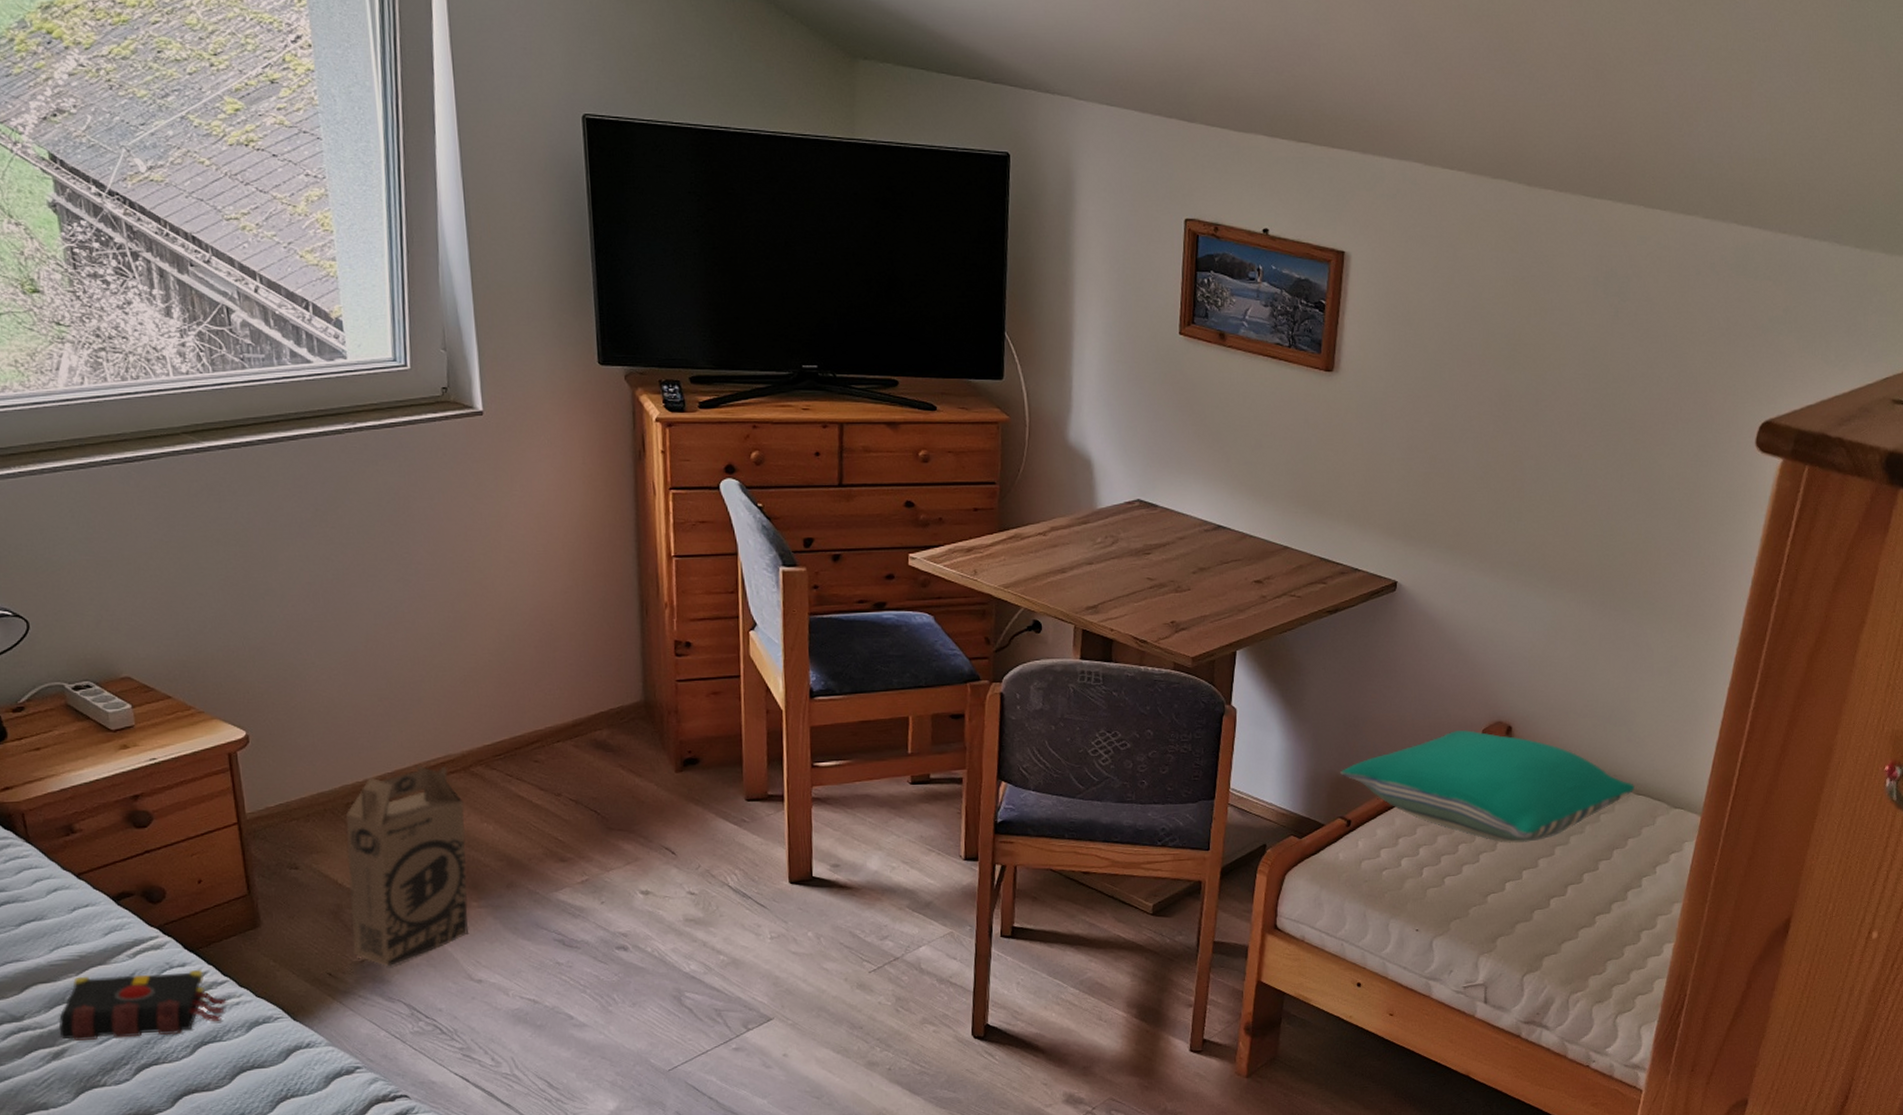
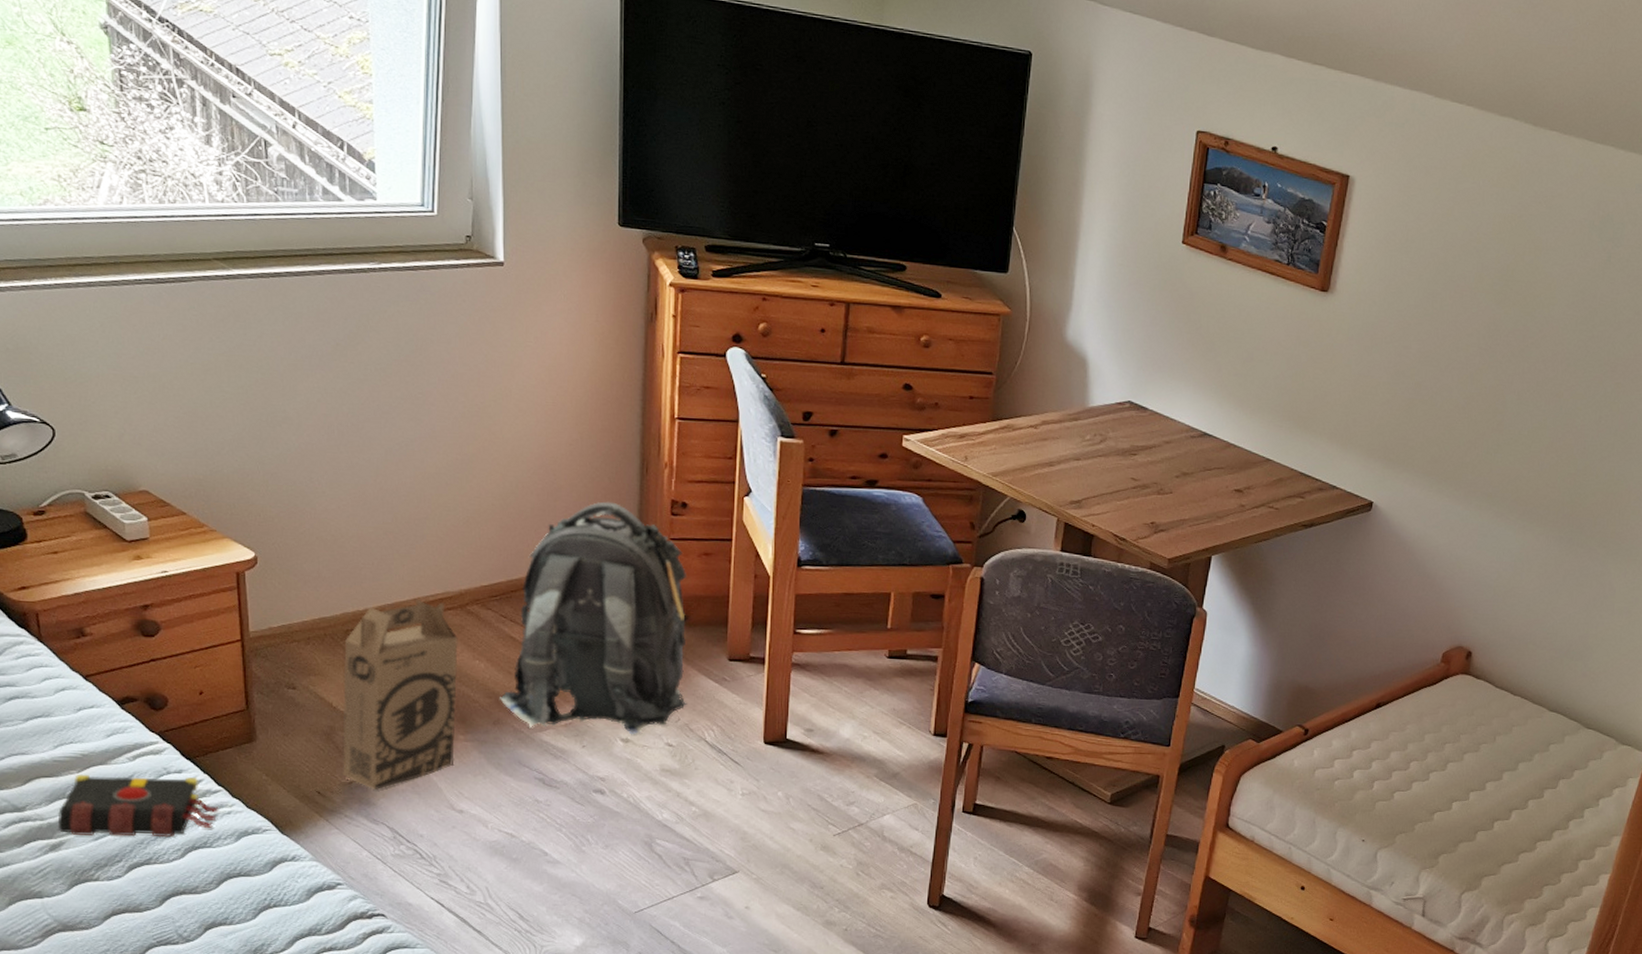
backpack: none [511,648,707,889] -> present [500,501,687,735]
pillow: present [1340,729,1635,844] -> none [1302,651,1586,766]

